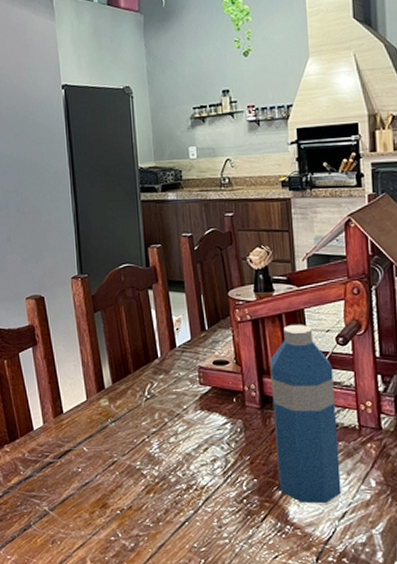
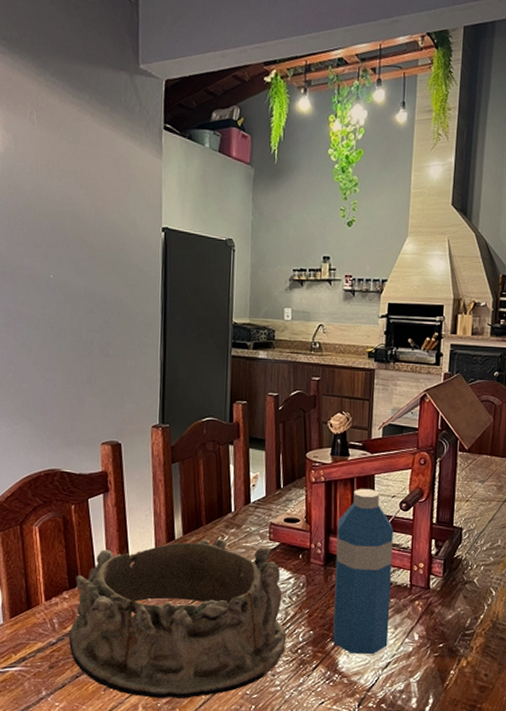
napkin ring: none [14,385,230,552] -> present [69,538,287,698]

